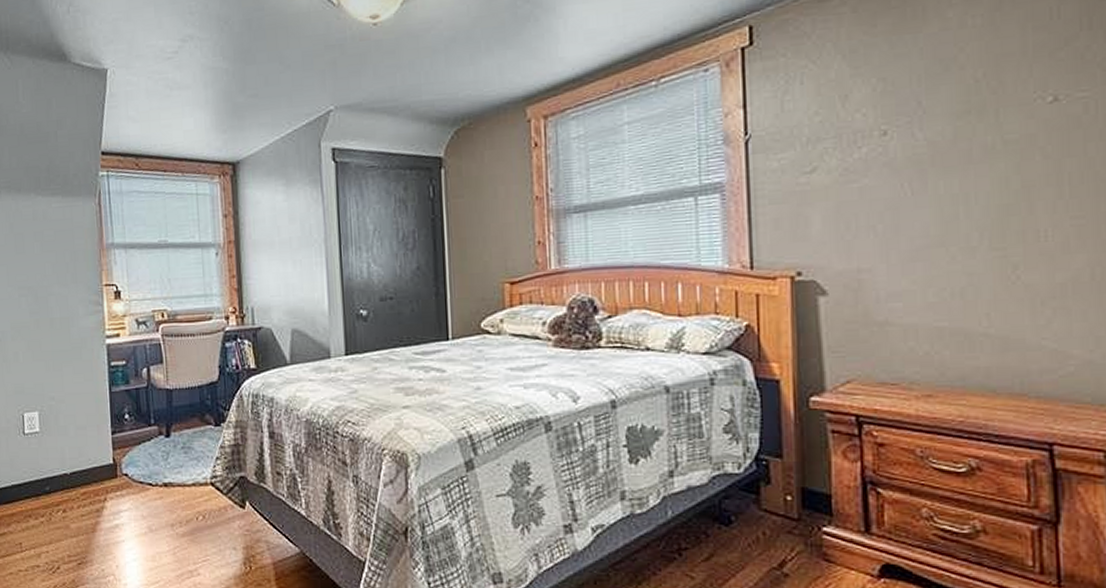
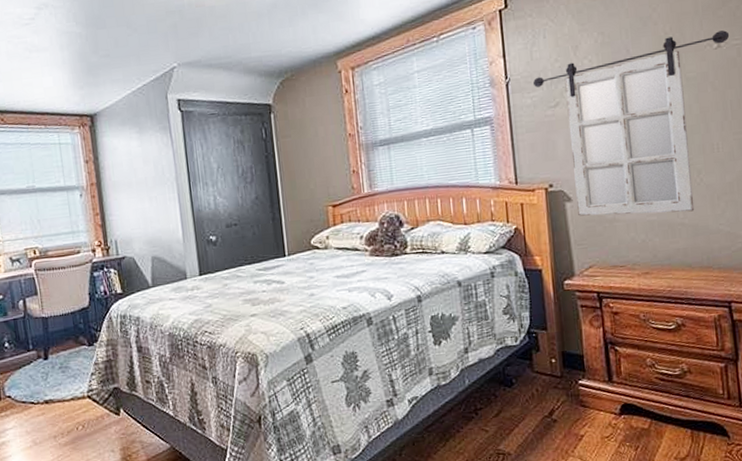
home mirror: none [783,78,1073,319] -> present [533,30,730,216]

